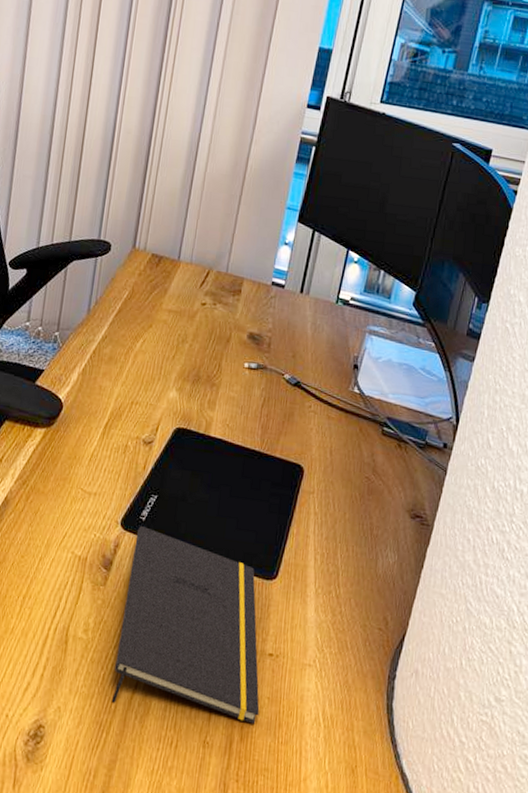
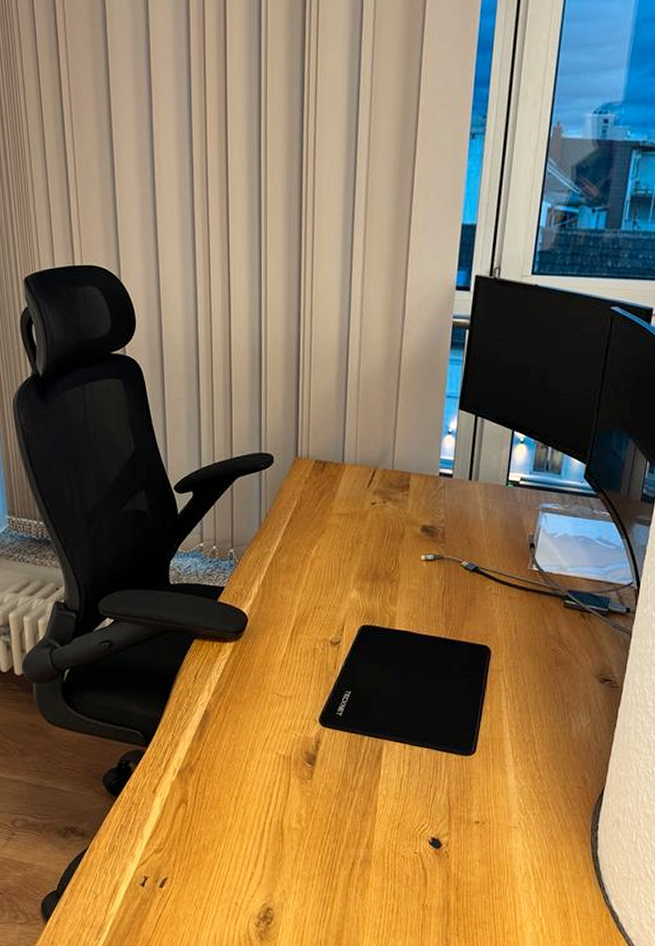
notepad: present [111,525,260,724] -> none [331,720,472,885]

